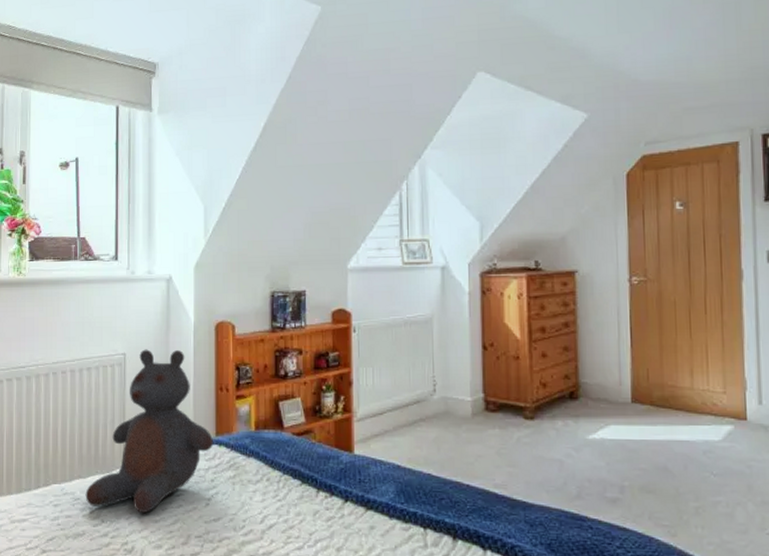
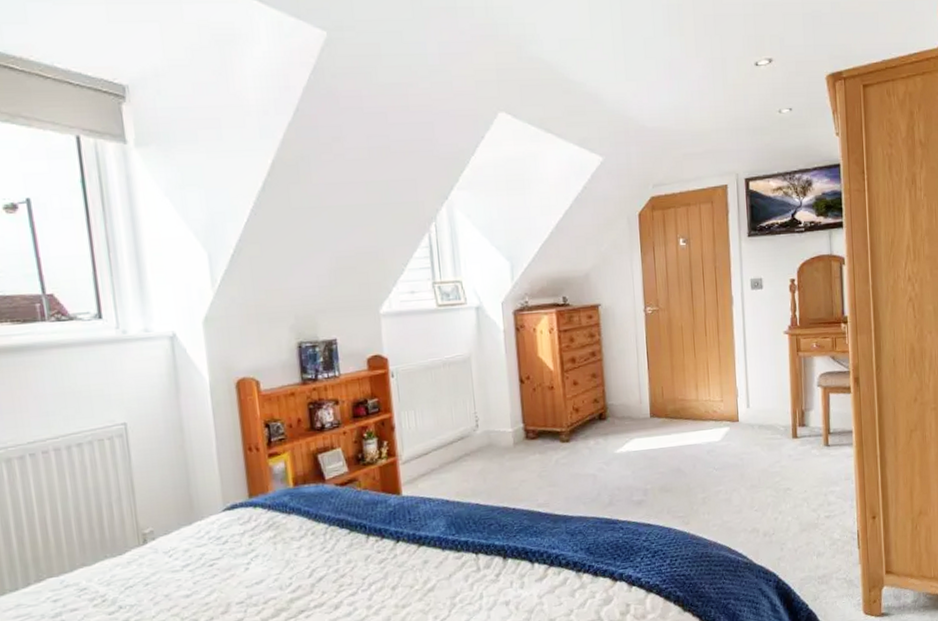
teddy bear: present [85,349,213,514] -> none [93,413,247,594]

